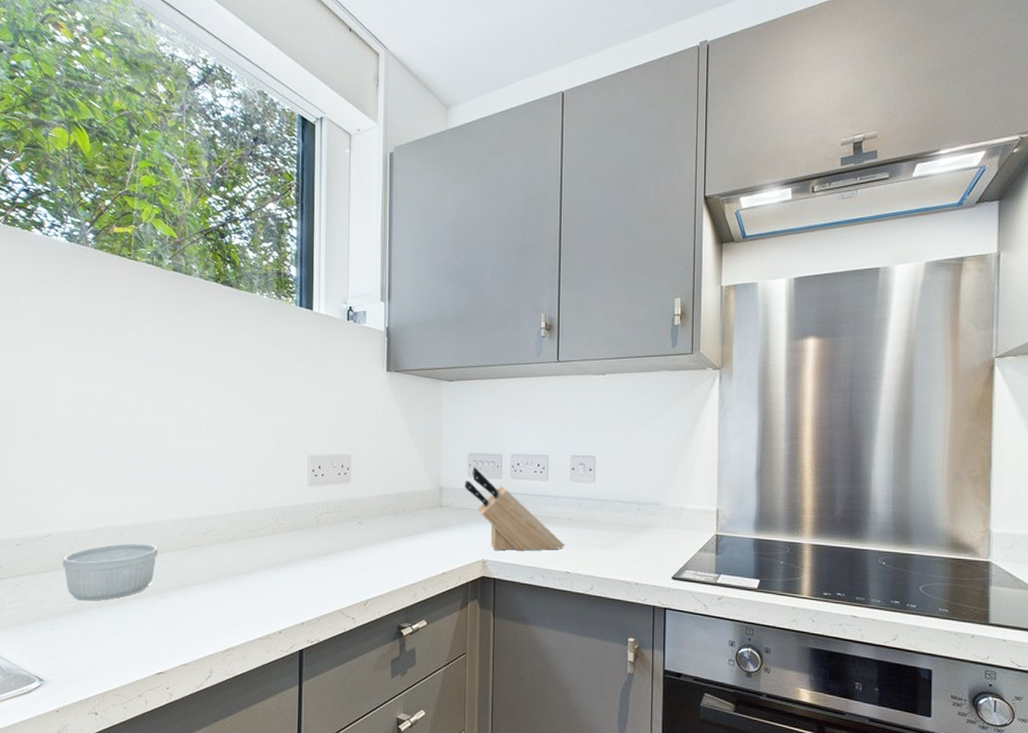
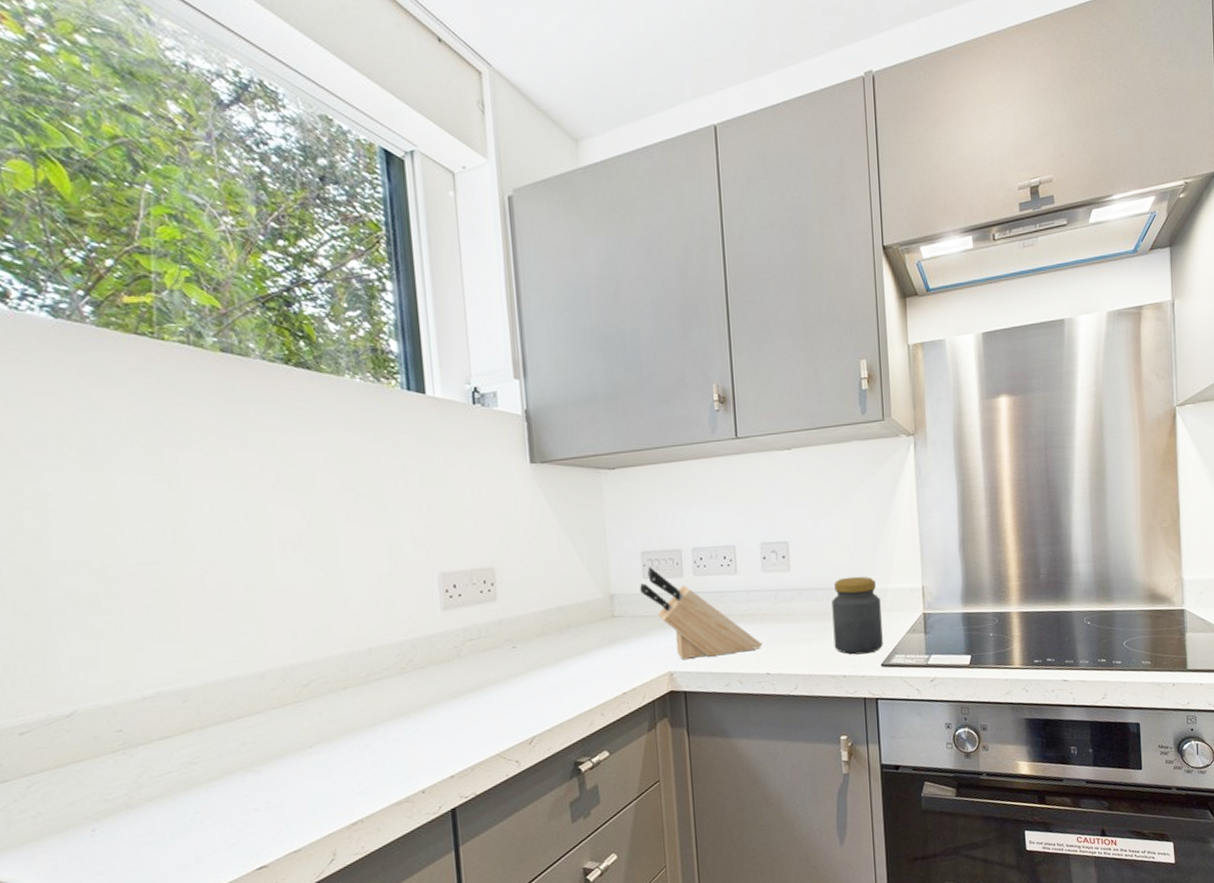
ramekin: present [62,543,158,601] -> none [96,706,241,794]
jar: none [630,493,676,566] -> present [831,576,883,655]

